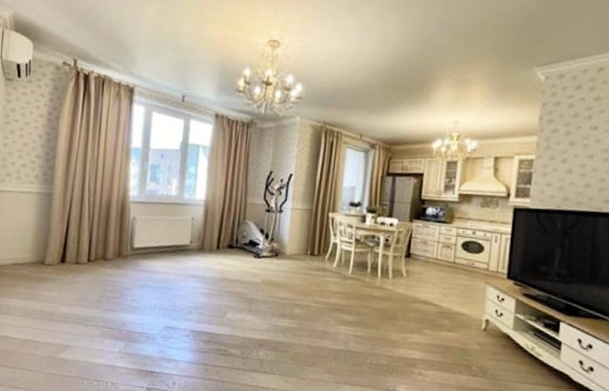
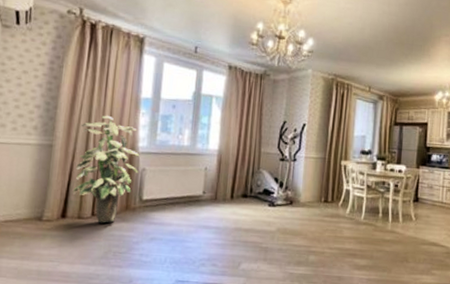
indoor plant: none [70,165,131,269] -> present [72,115,140,223]

